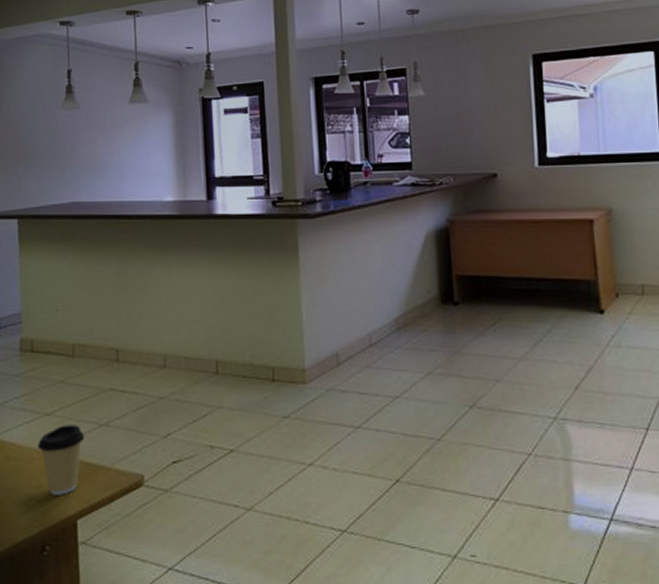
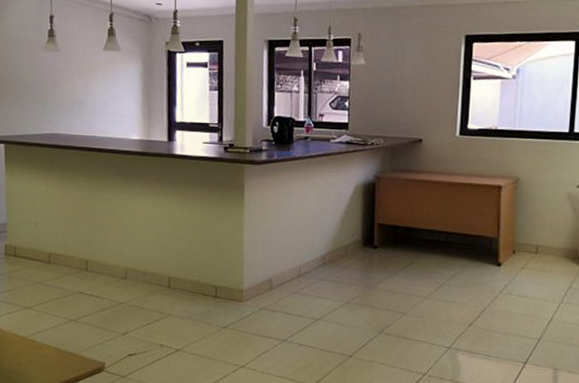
coffee cup: present [38,425,85,495] -> none [18,317,58,373]

